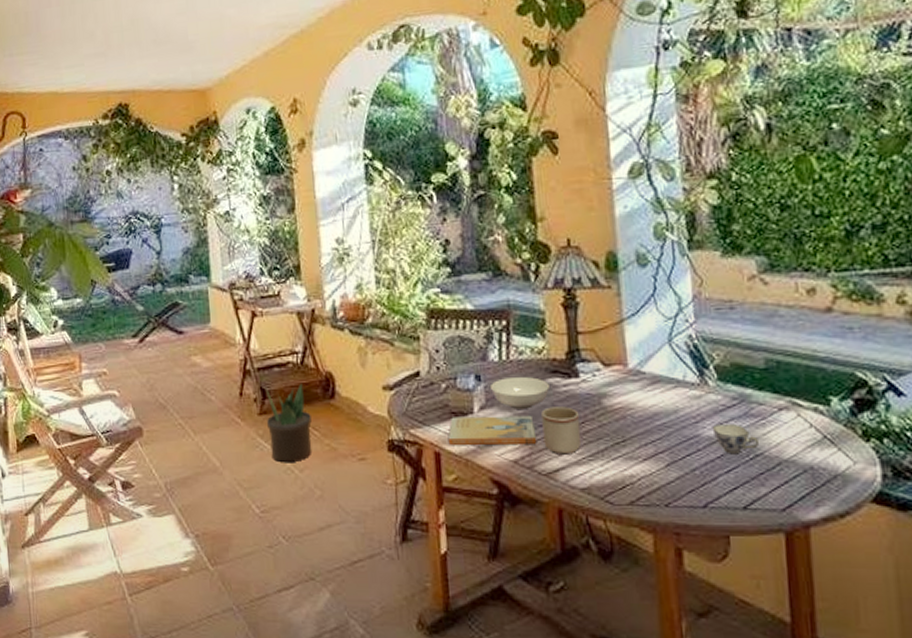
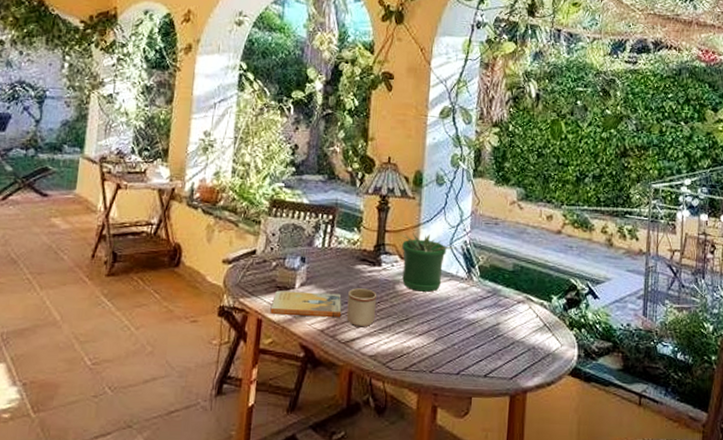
planter: present [264,383,312,463] -> none [111,251,155,321]
bowl: present [491,377,549,409] -> none [312,262,358,288]
planter: none [597,331,684,405] -> present [399,234,460,292]
teacup: present [712,423,758,455] -> none [471,310,501,335]

